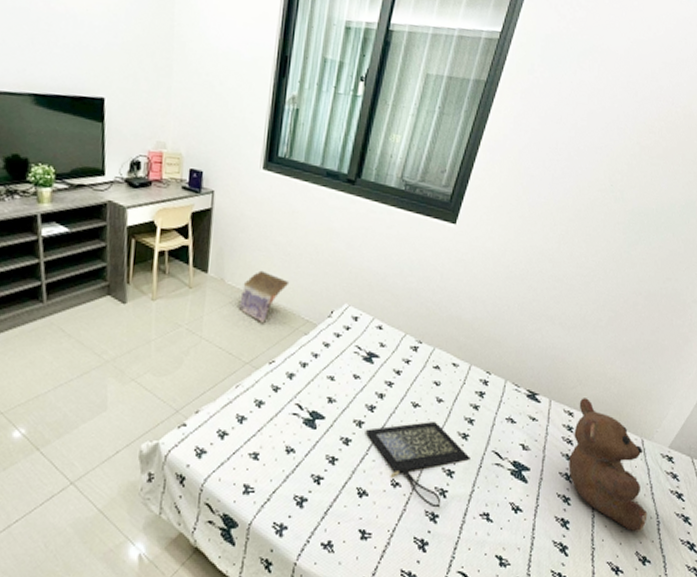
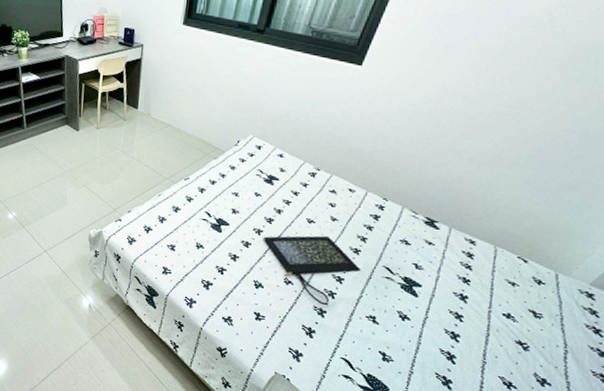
cardboard box: present [239,270,290,322] -> none [162,107,203,148]
teddy bear: present [568,398,648,533] -> none [464,229,556,357]

